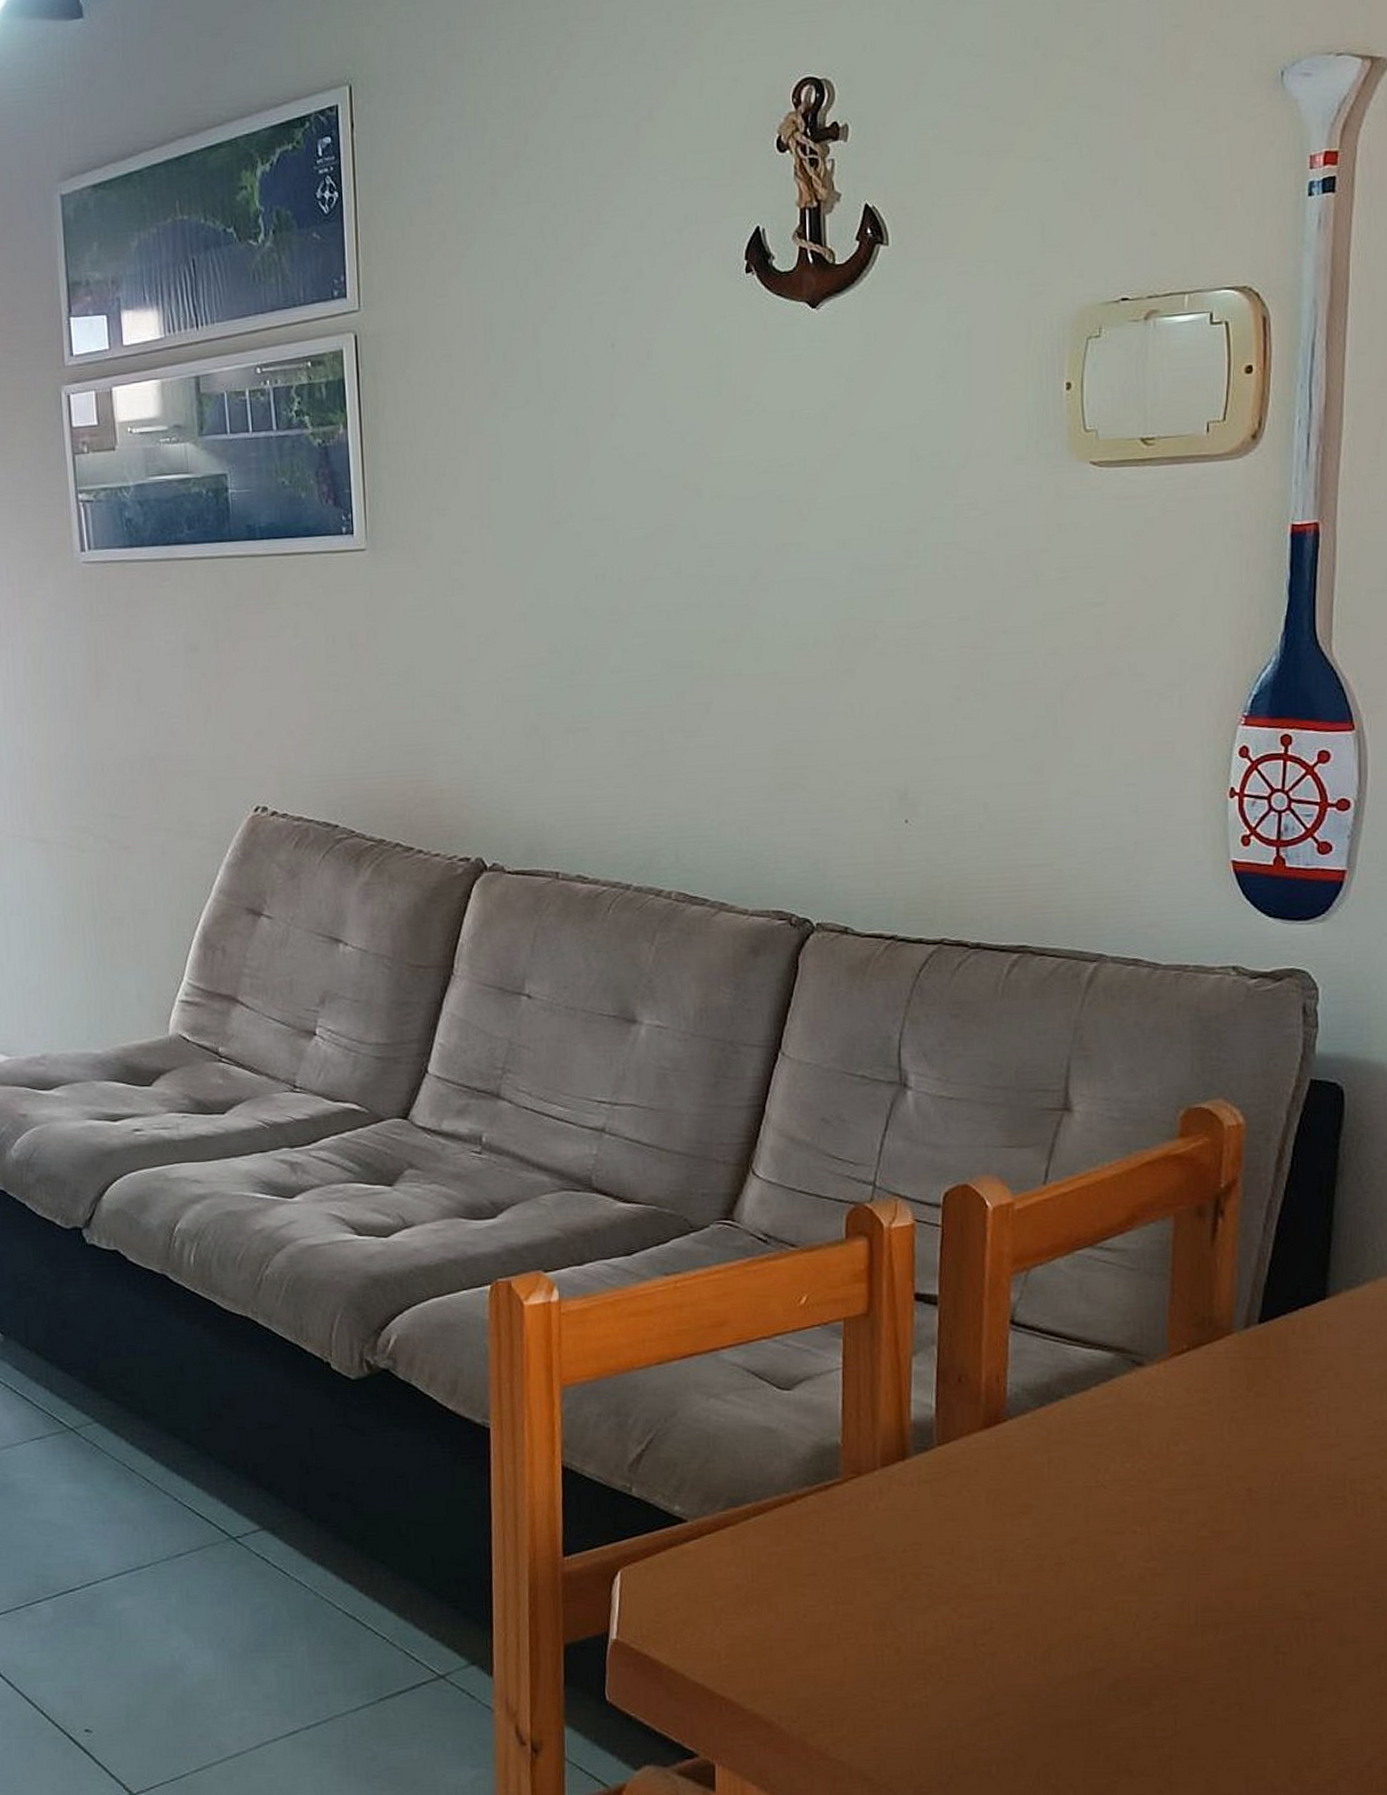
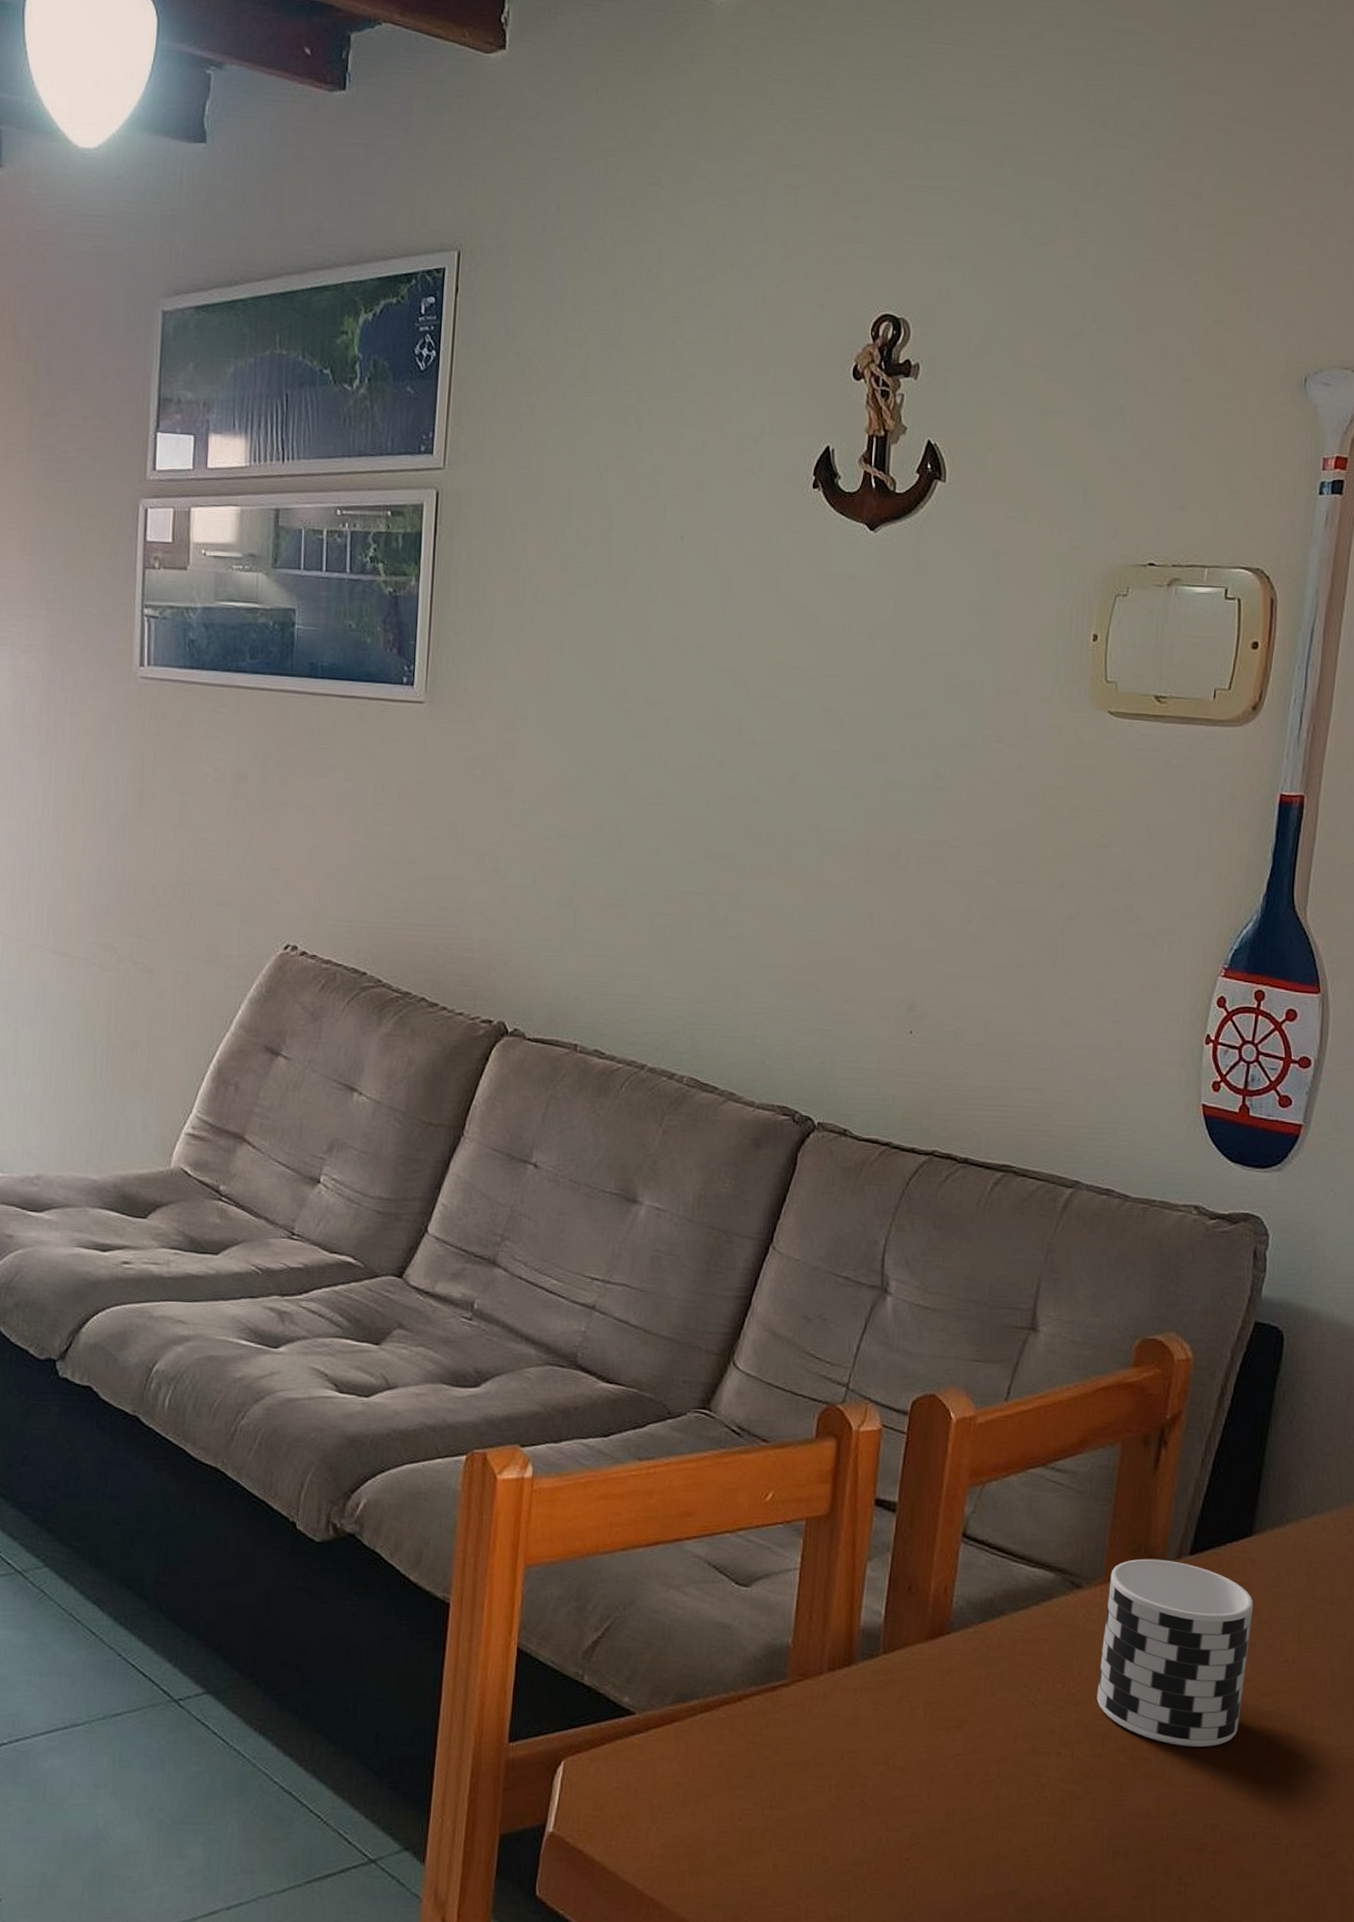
cup: none [1169,1330,1334,1517] -> present [1097,1558,1254,1748]

